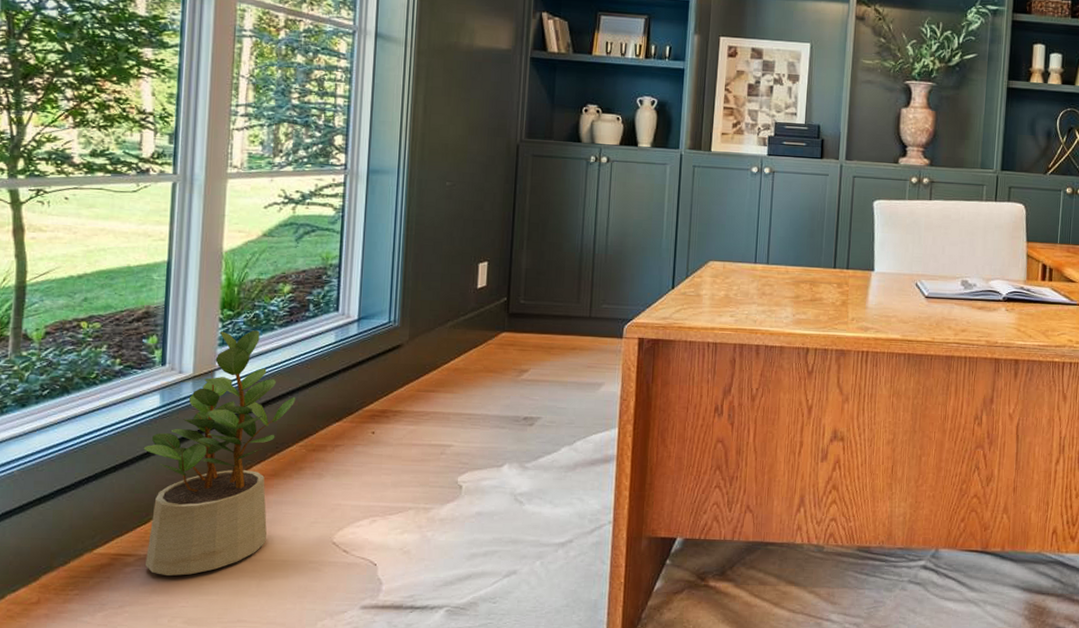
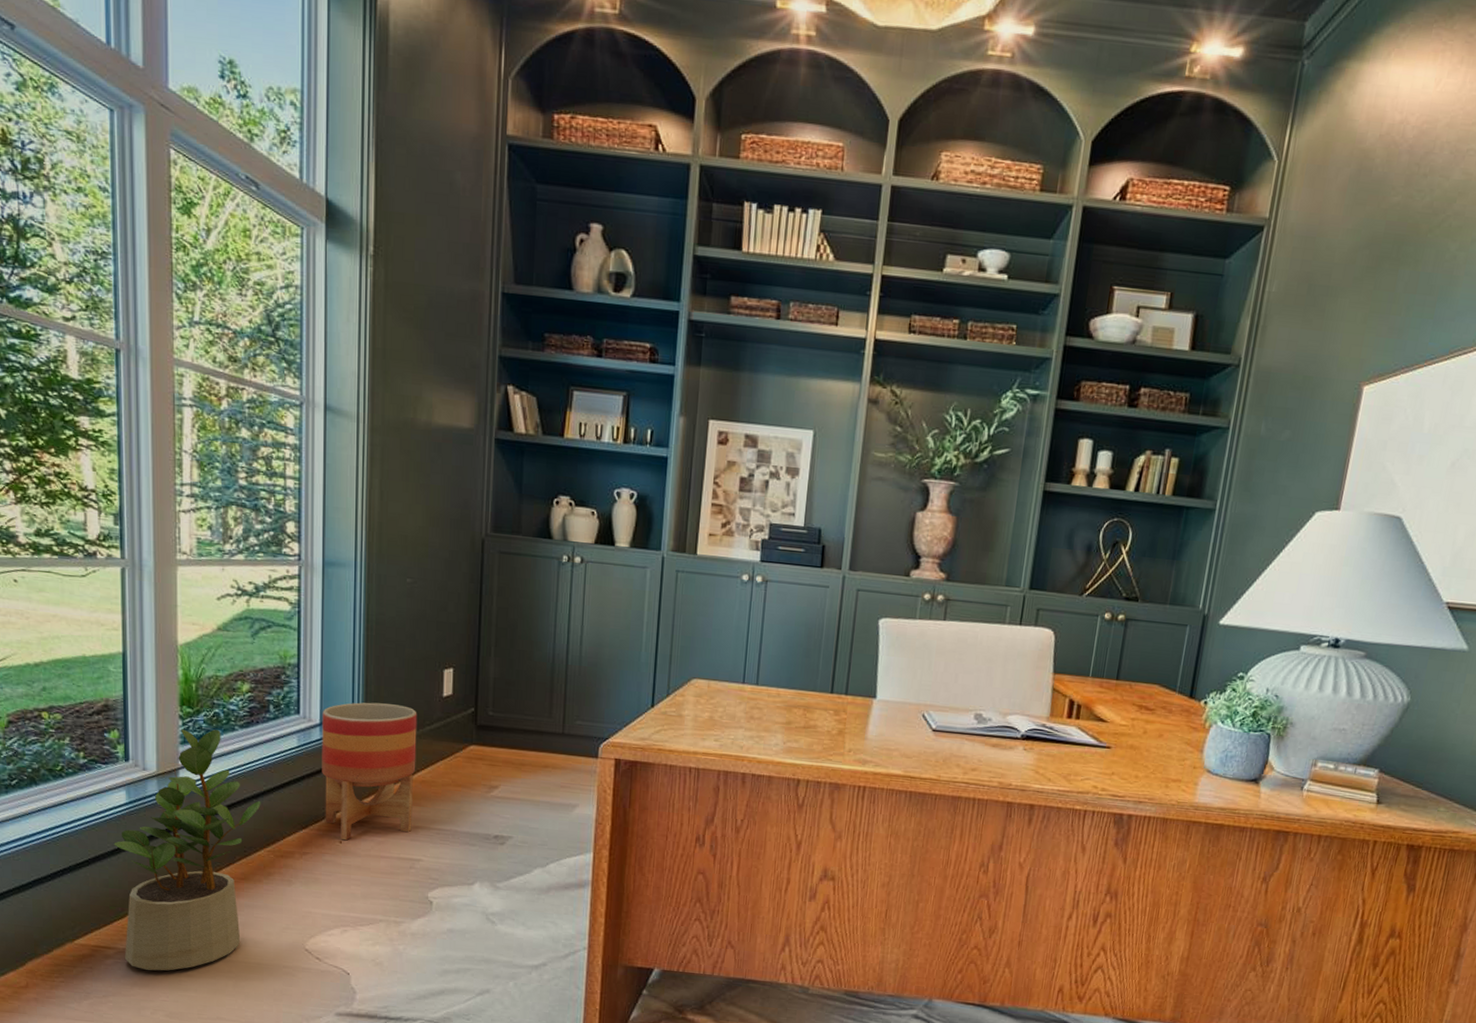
planter: none [357,297,453,431] -> present [322,702,417,841]

